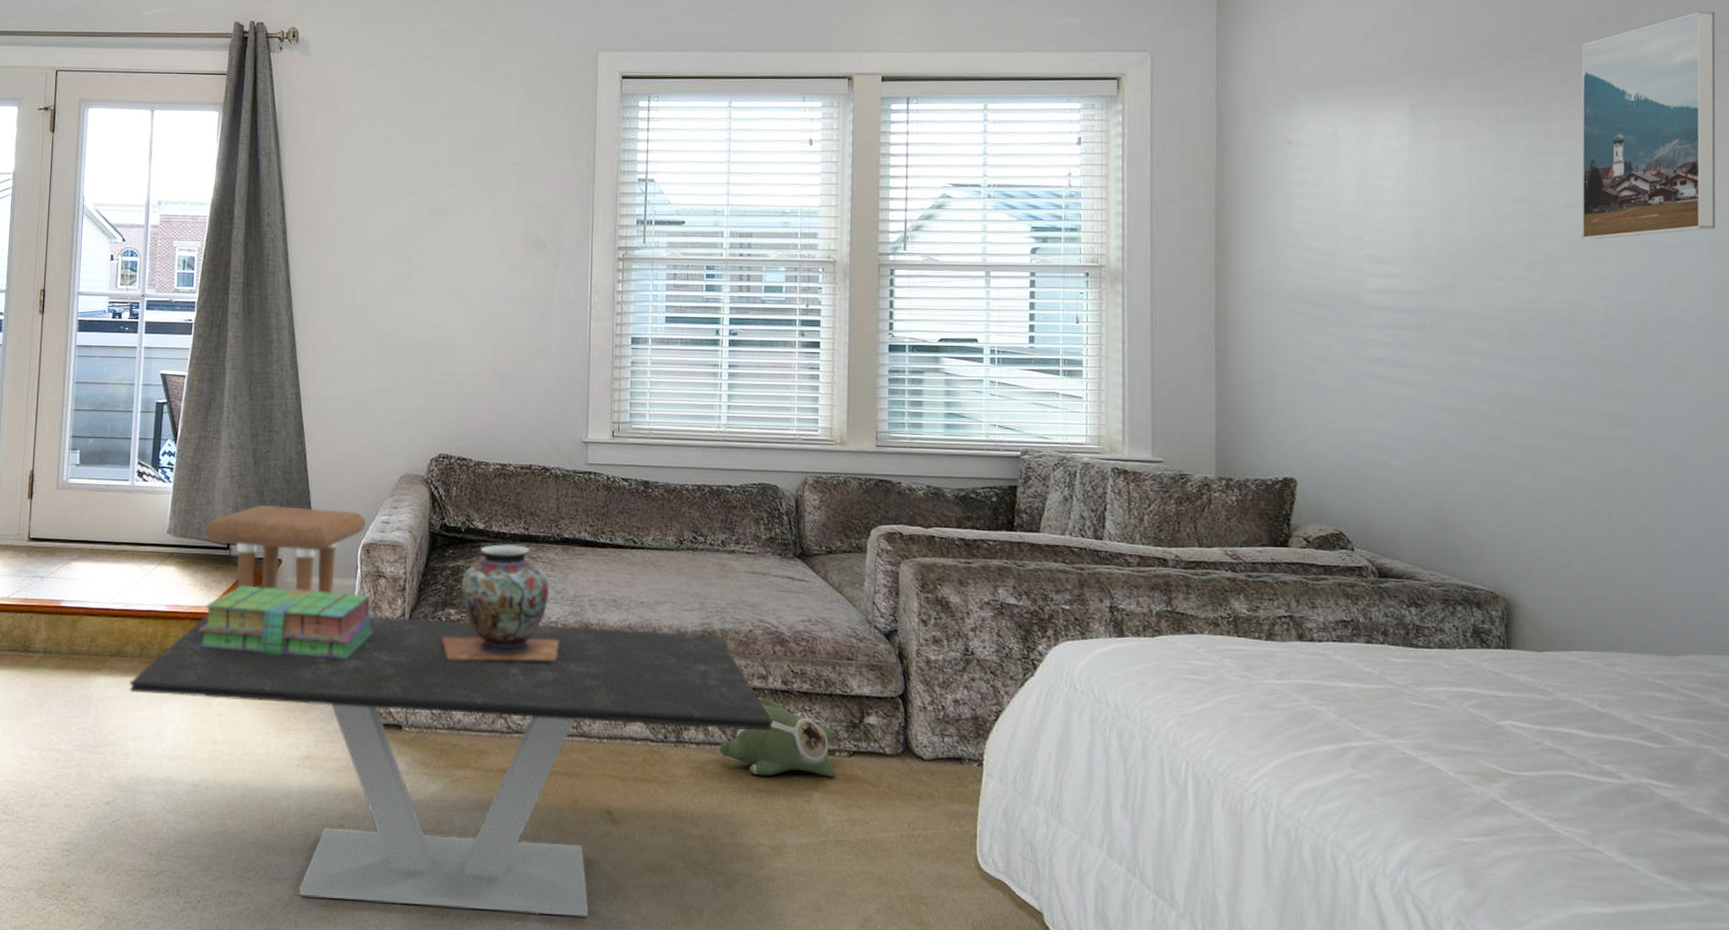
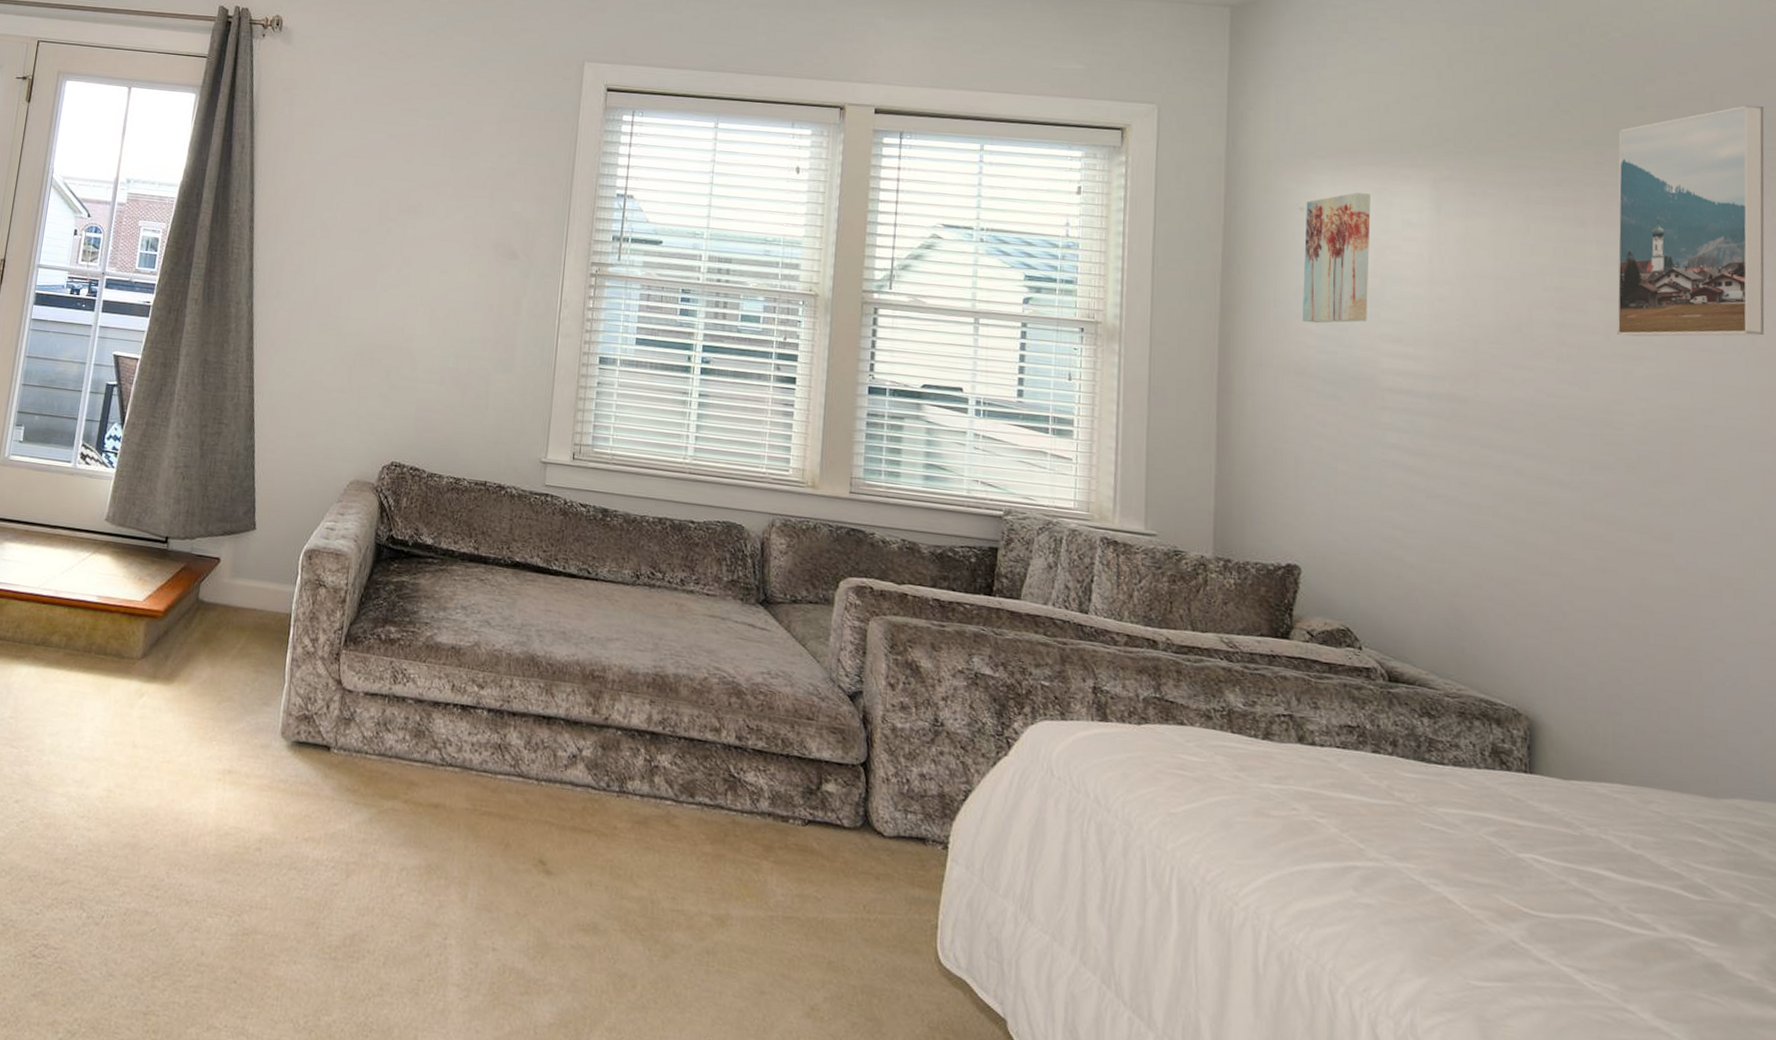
coffee table: present [129,614,773,918] -> none [51,609,724,976]
stack of books: present [198,585,374,660] -> none [126,582,310,671]
side table: present [205,505,366,593] -> none [143,499,311,599]
decorative vase: present [443,543,559,662] -> none [380,562,503,693]
plush toy: present [720,697,836,777] -> none [665,751,791,846]
wall art: none [1292,123,1353,251] -> present [1303,192,1371,324]

